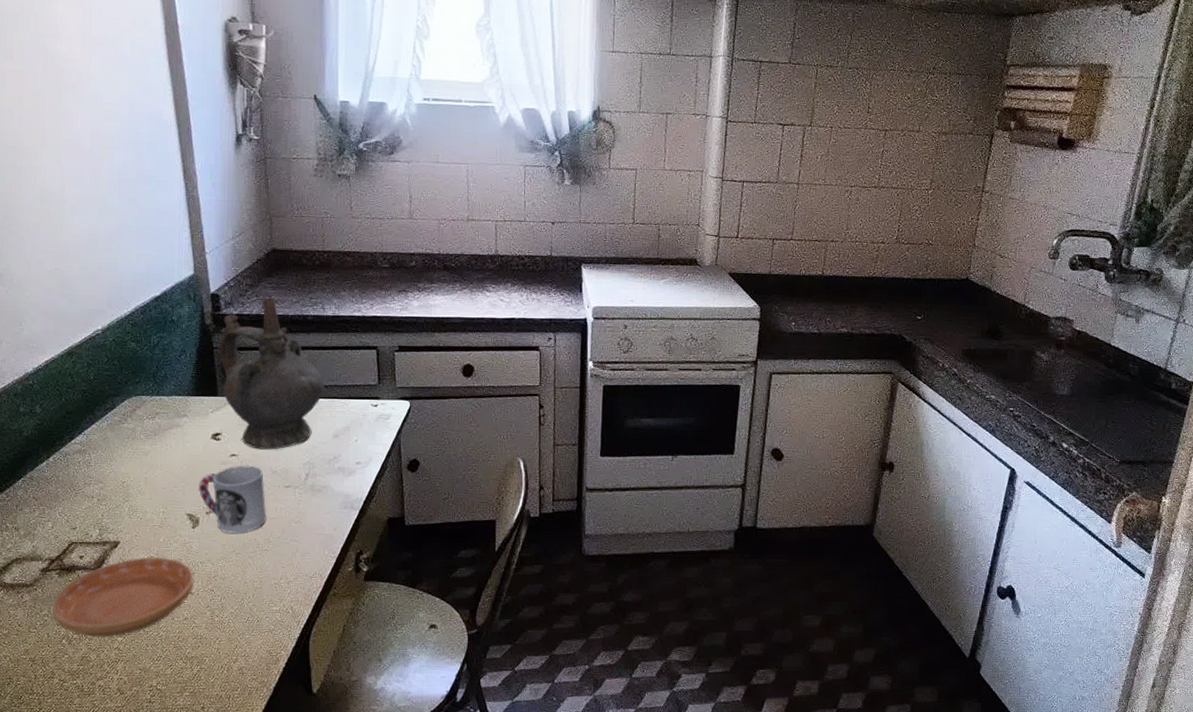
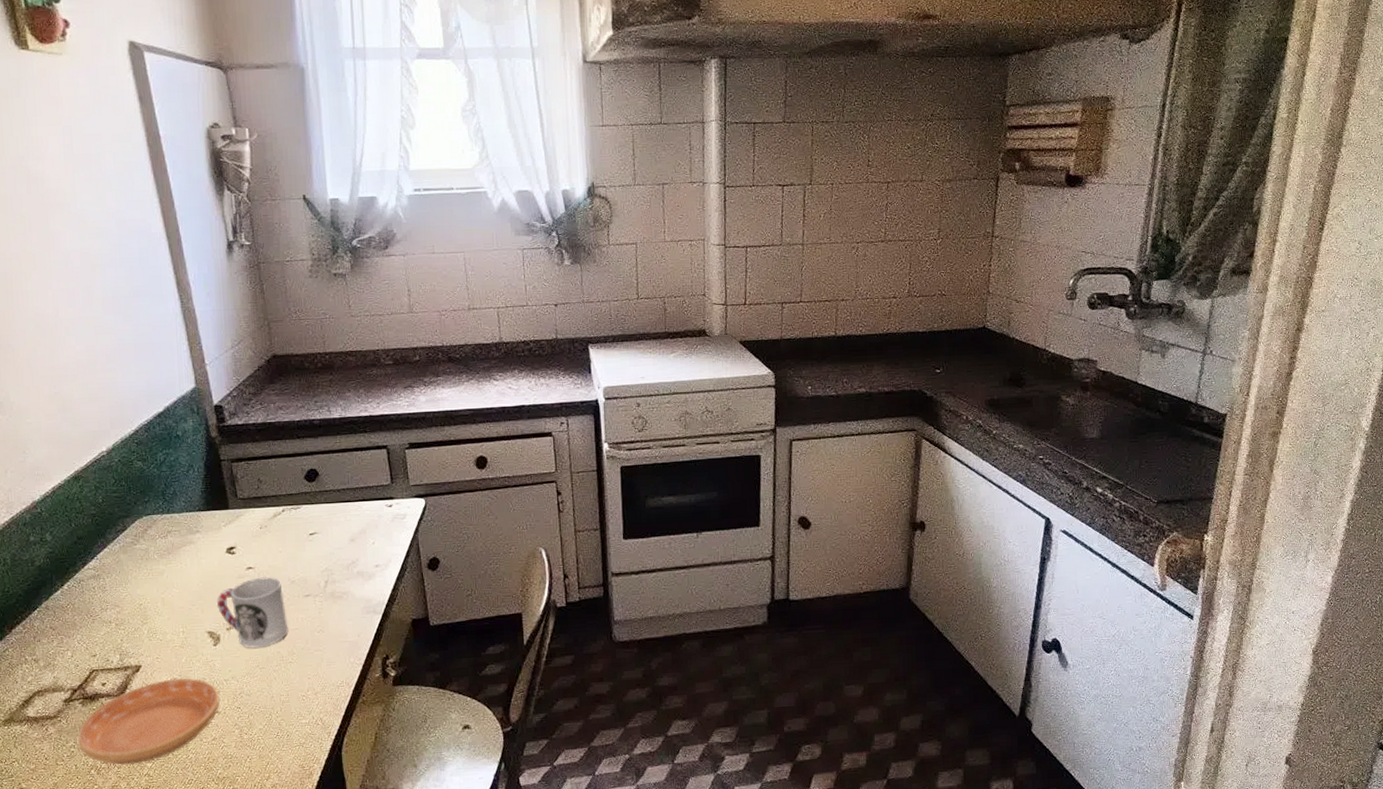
ceremonial vessel: present [219,297,325,450] -> none [226,404,337,560]

